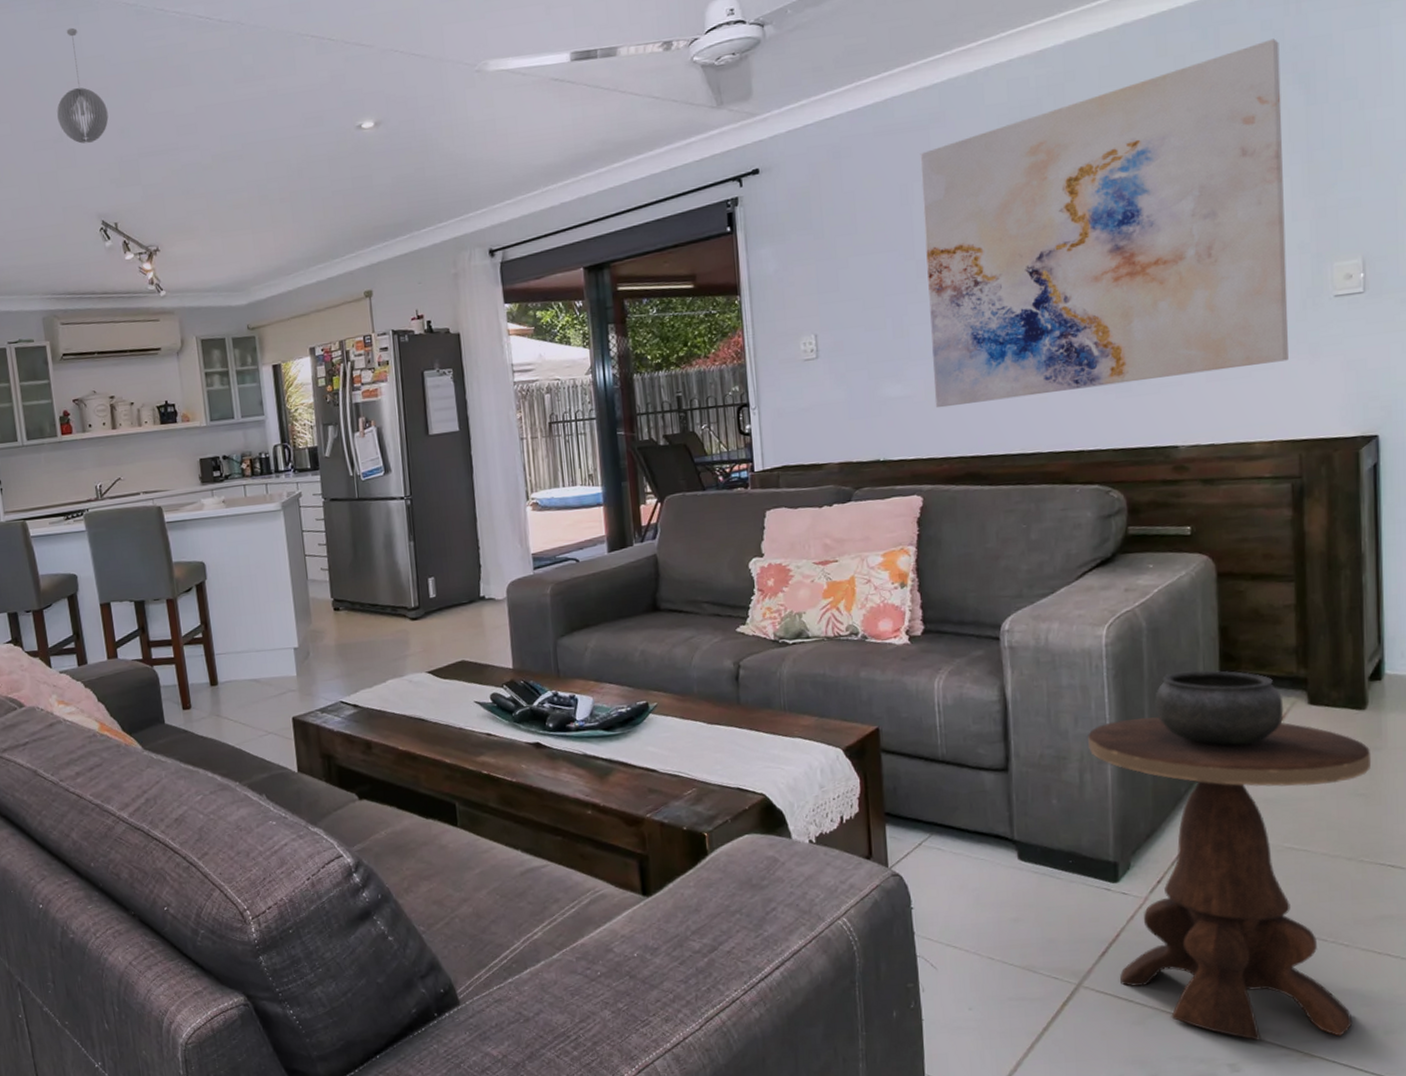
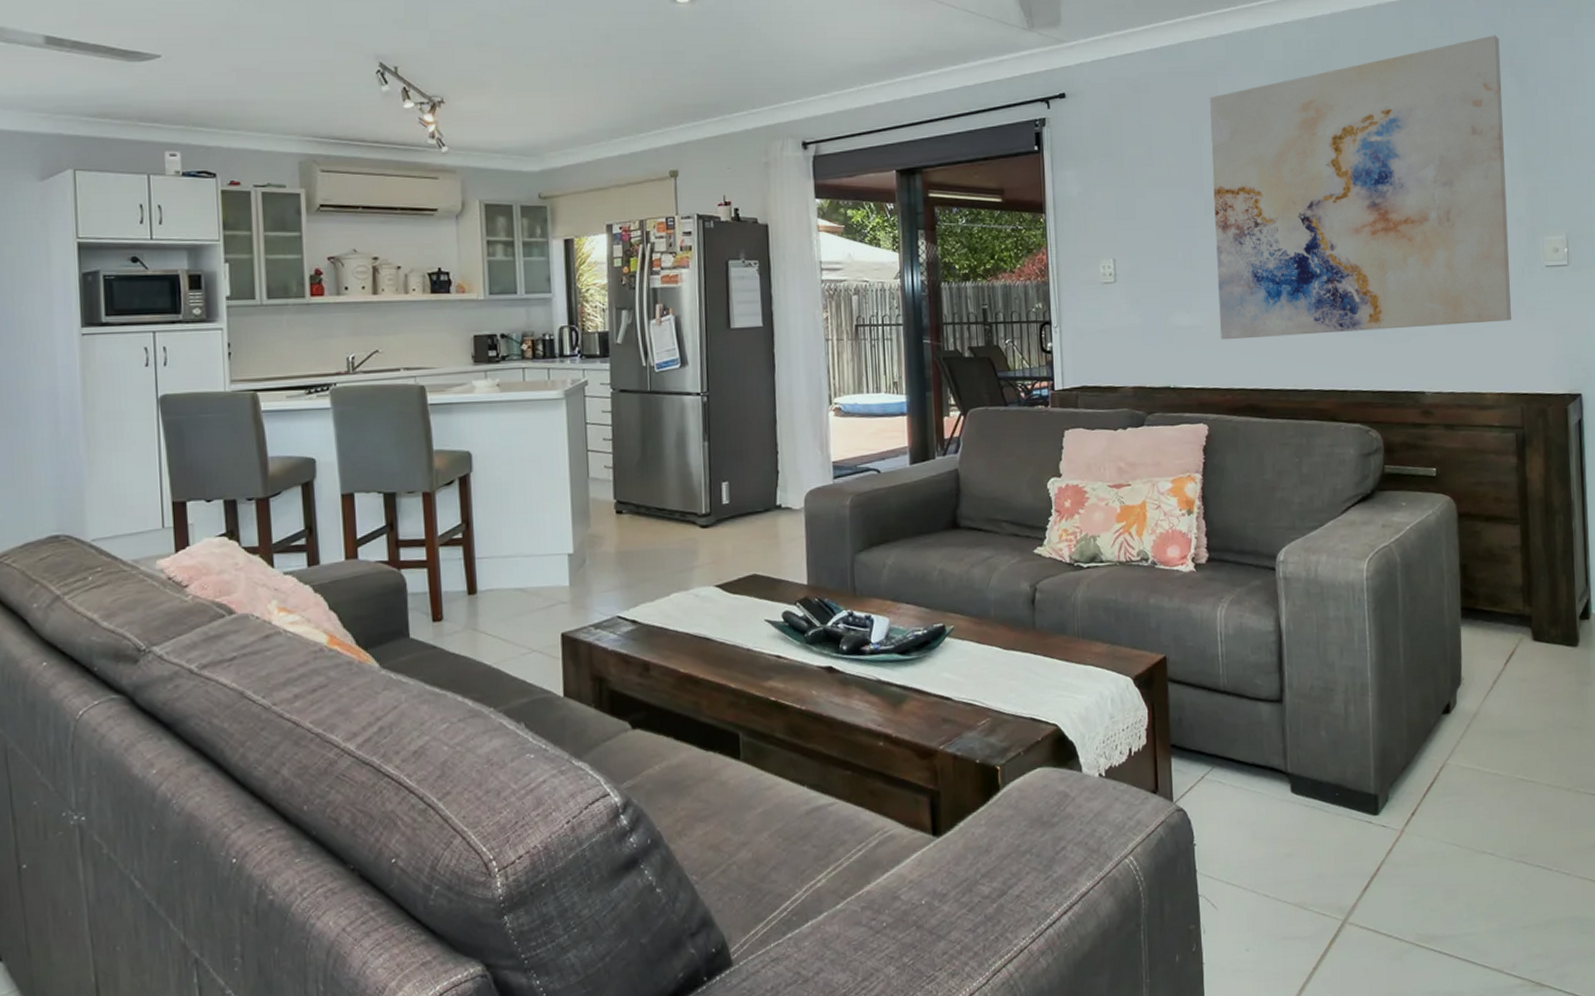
side table: present [1088,670,1372,1040] -> none [1352,606,1584,972]

